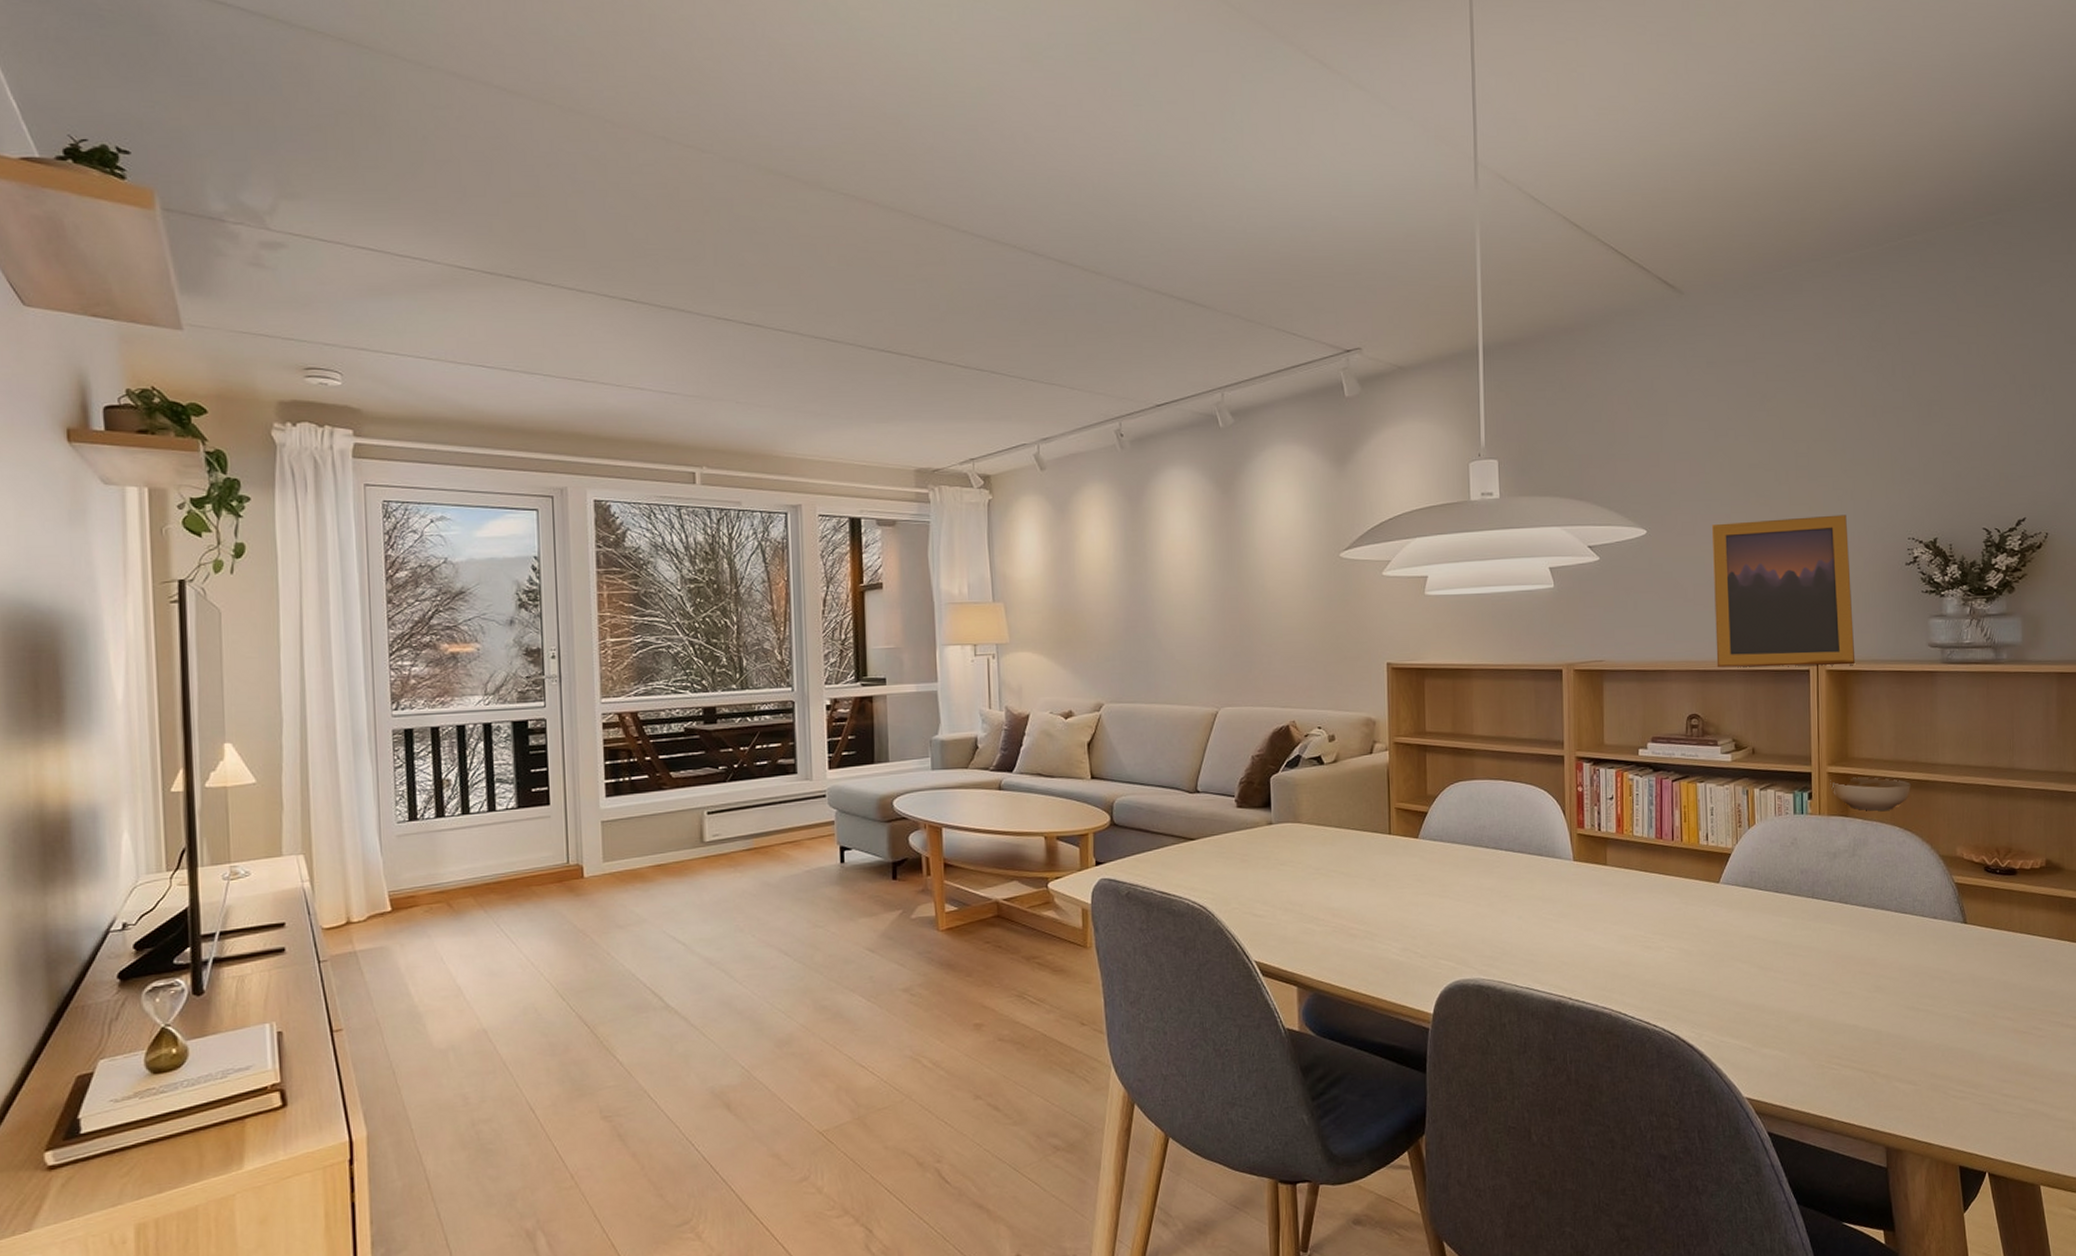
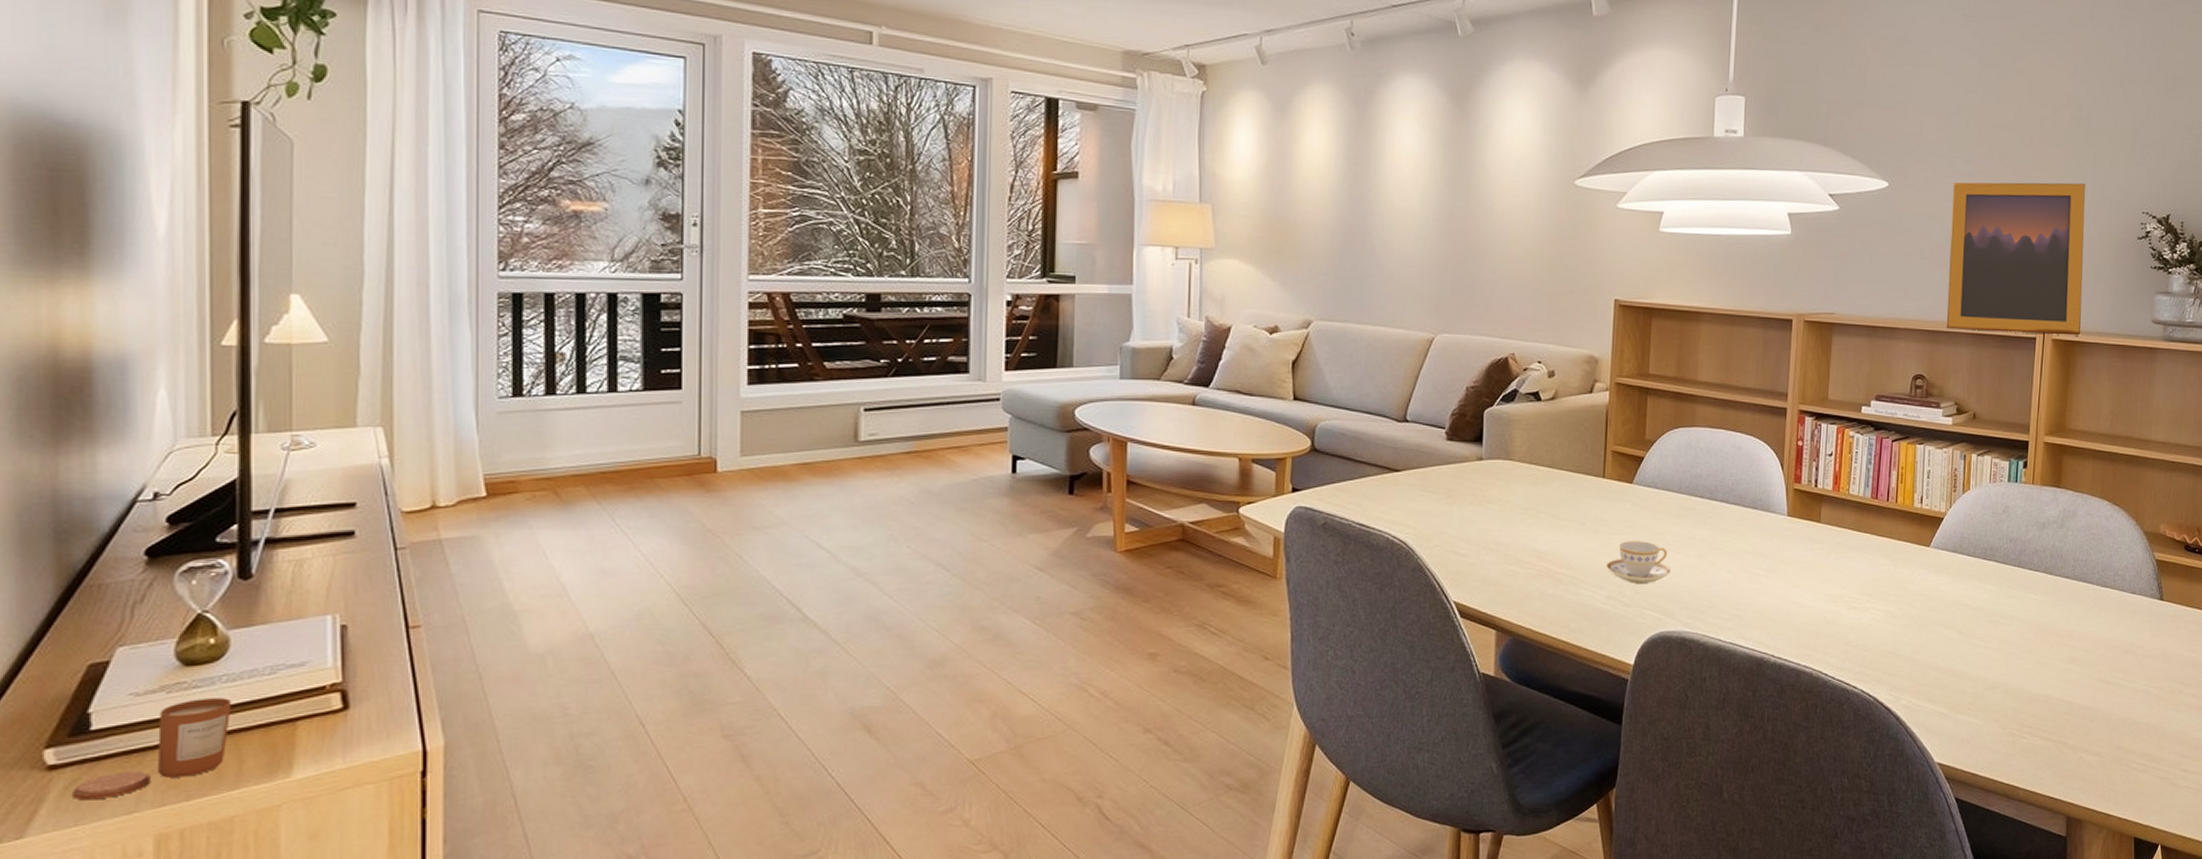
candle: none [68,1101,192,1196] -> present [73,698,232,801]
teacup: none [1398,893,1462,935] -> present [1605,541,1670,583]
bowl: present [1830,777,1912,811] -> none [2046,449,2124,484]

